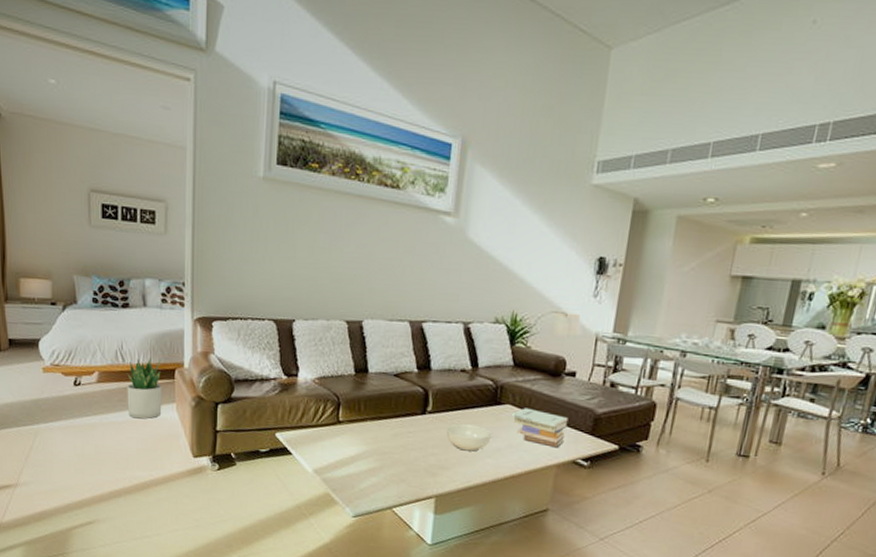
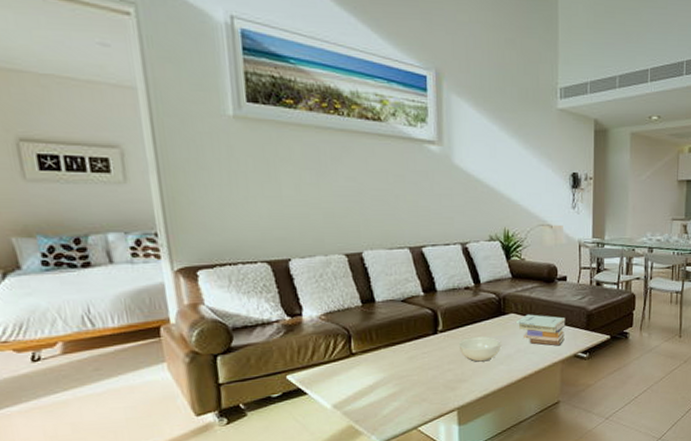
planter: present [126,356,162,419] -> none [98,316,150,387]

